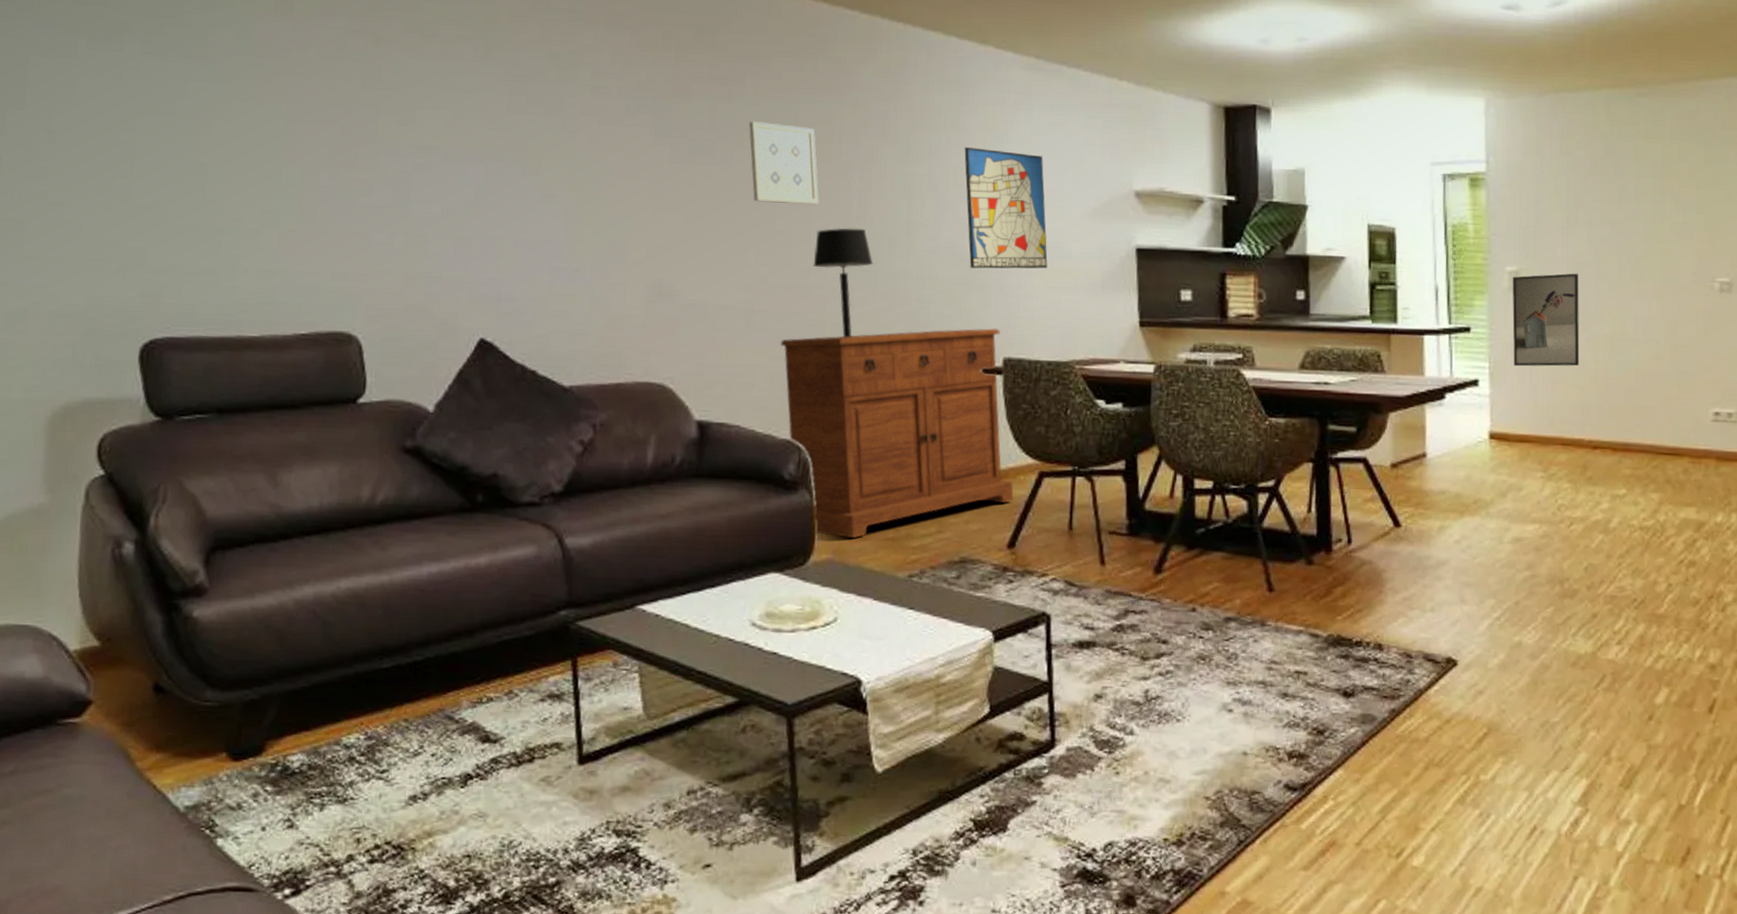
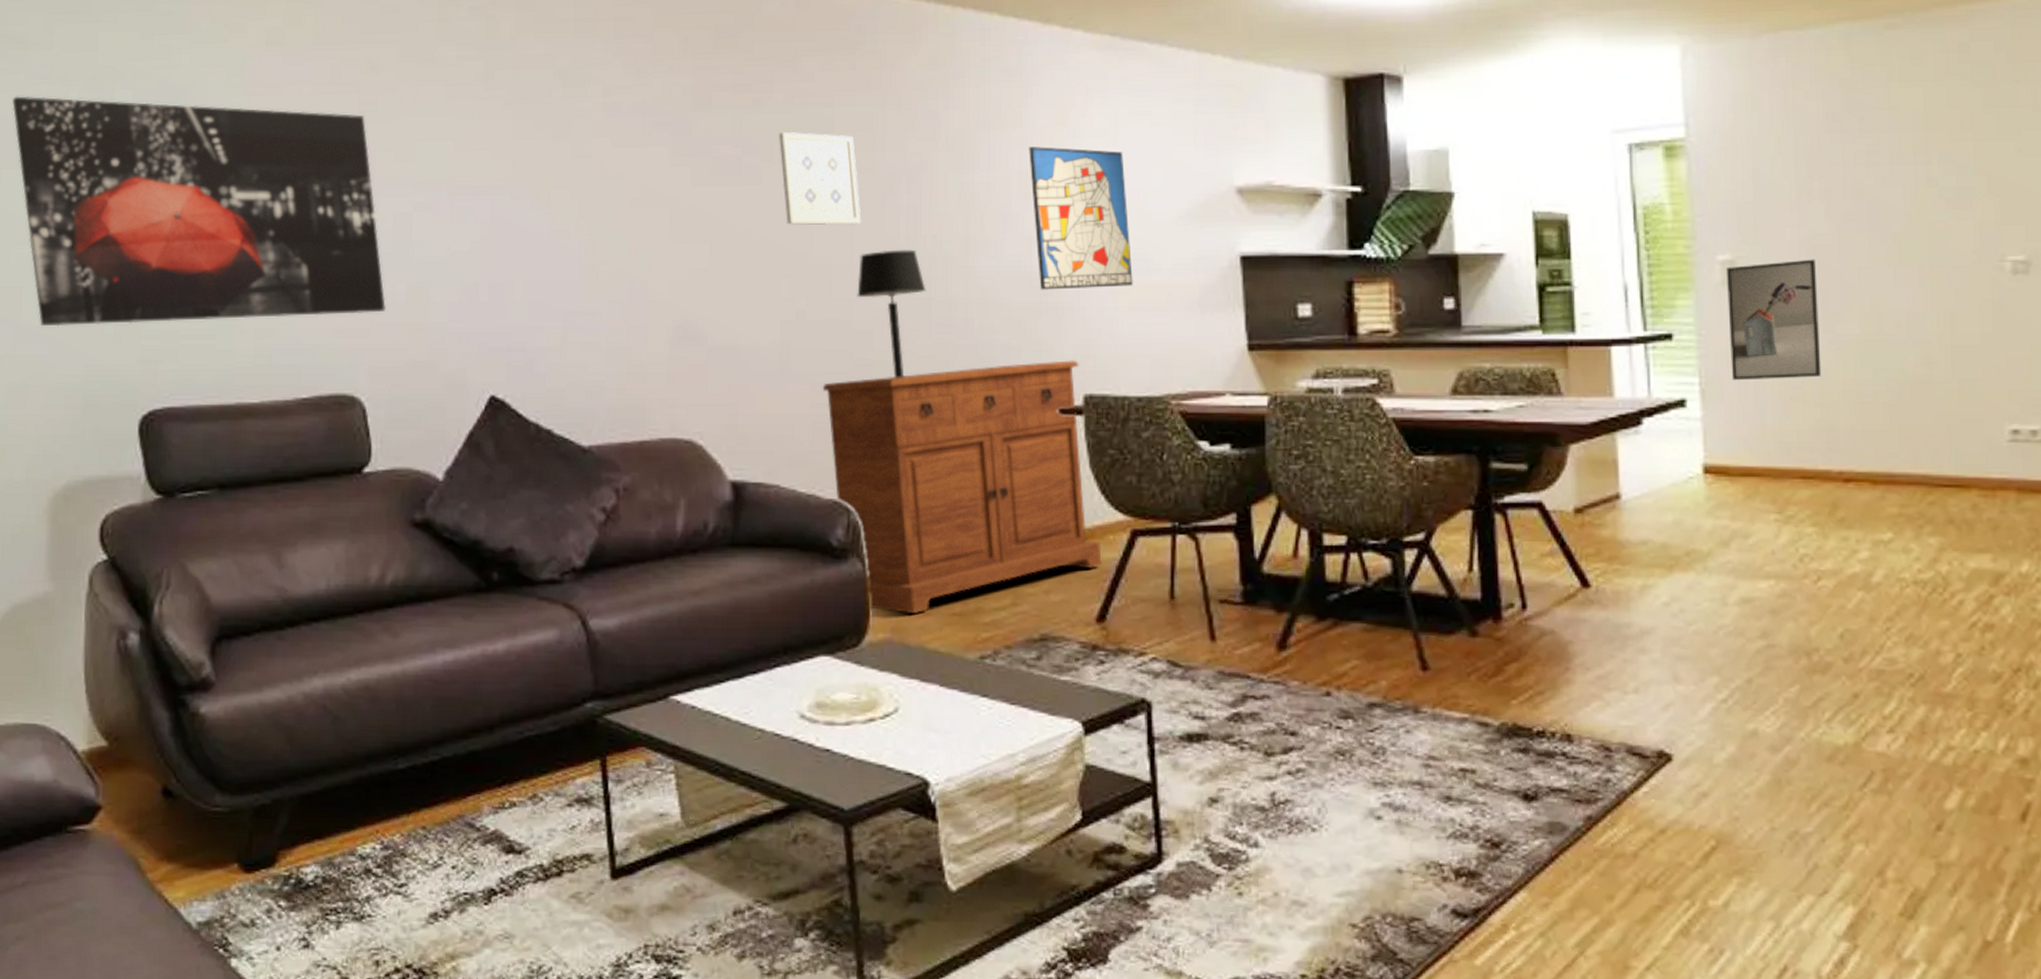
wall art: none [19,42,385,260] -> present [12,96,387,327]

